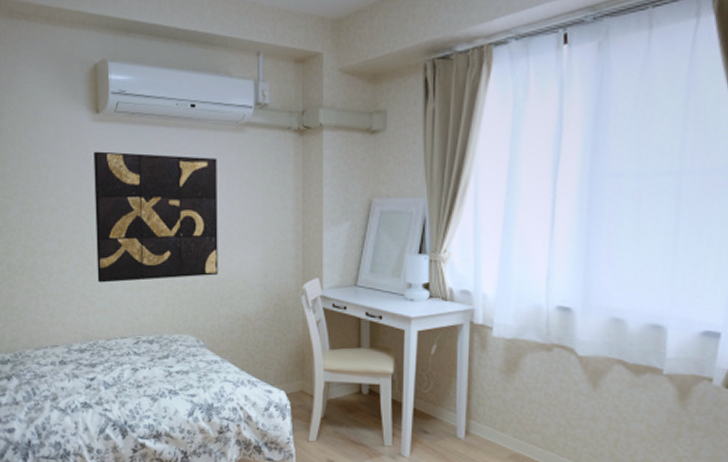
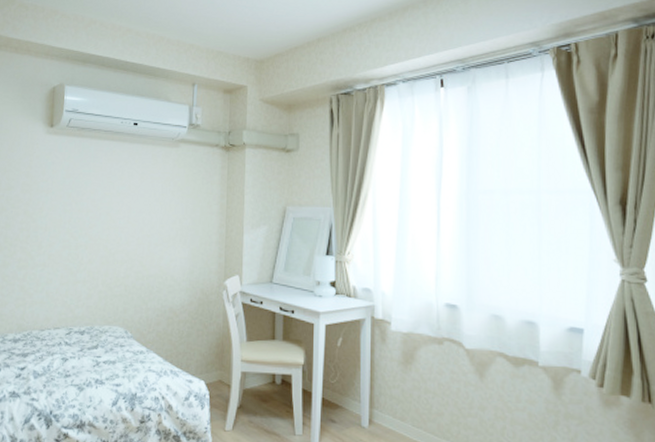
wall art: present [93,151,218,283] -> none [37,159,154,277]

